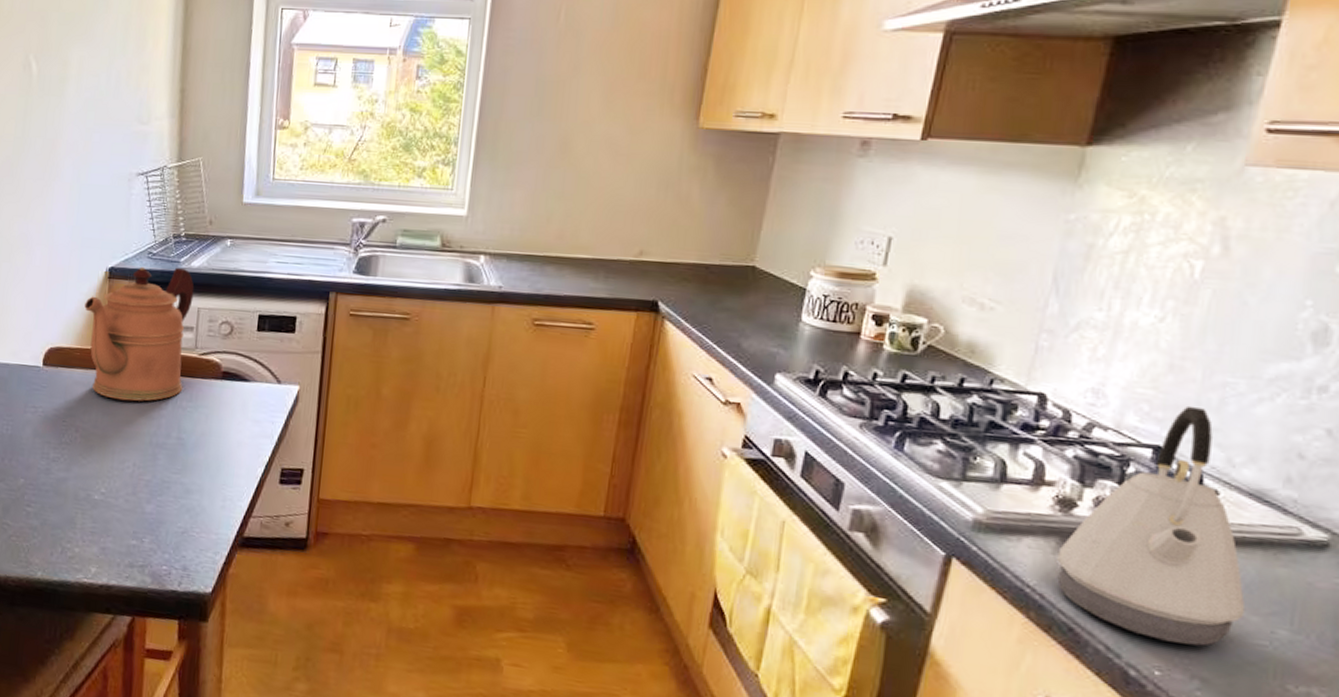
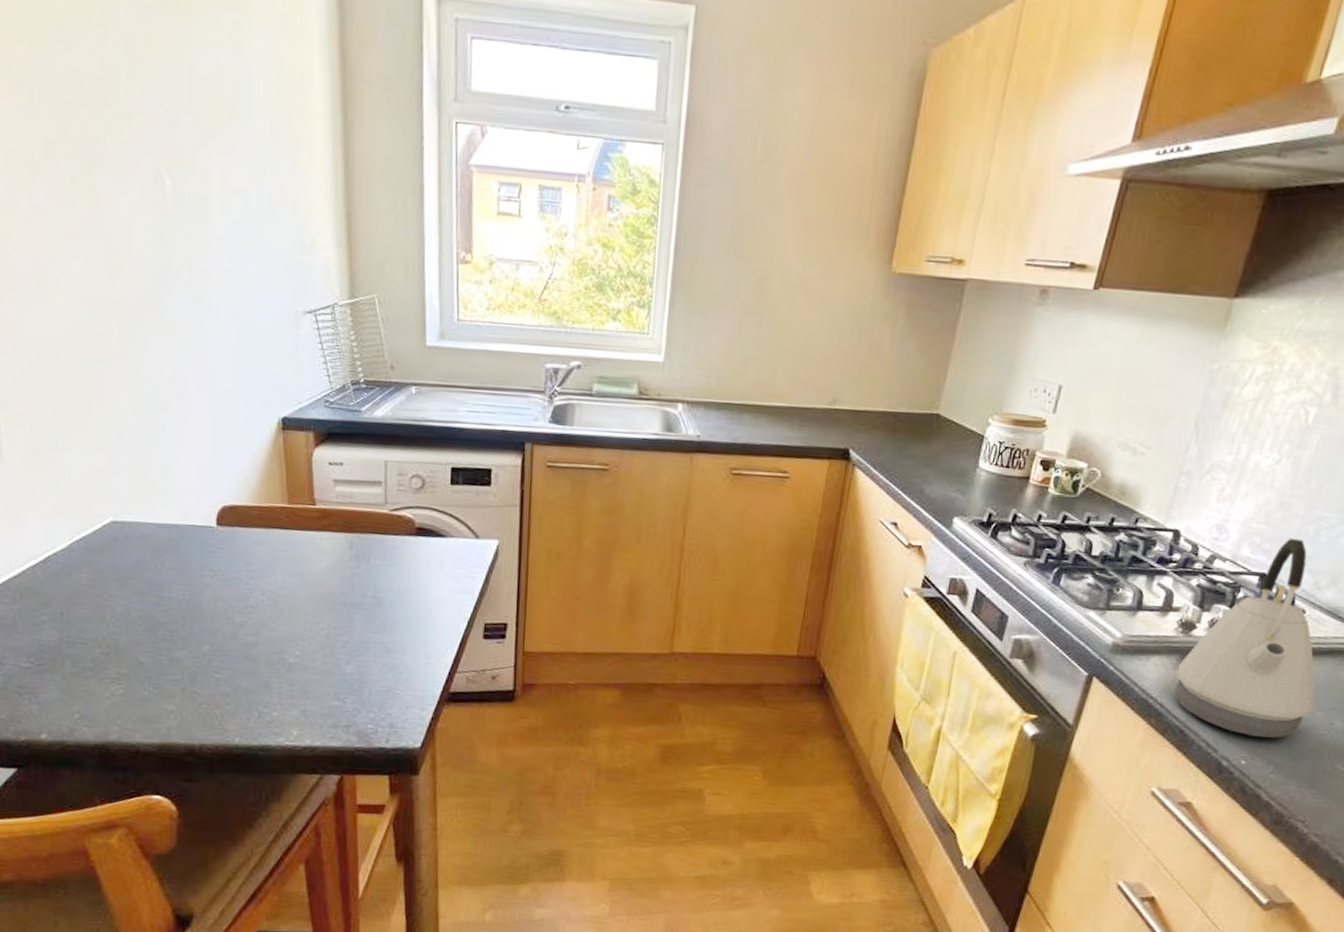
coffeepot: present [84,266,194,401] -> none [258,416,379,561]

